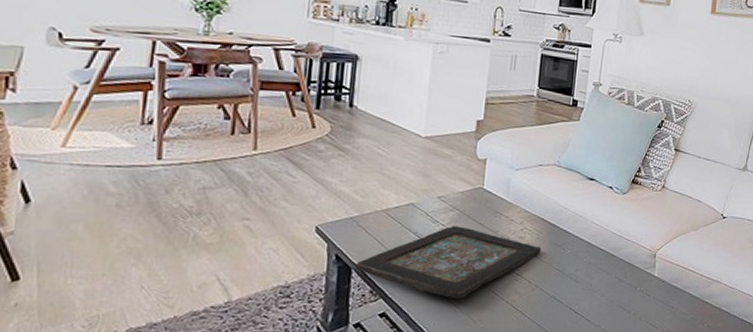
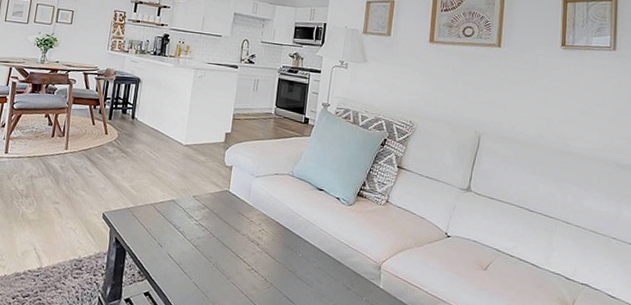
decorative tray: present [355,226,542,299] -> none [128,222,277,288]

